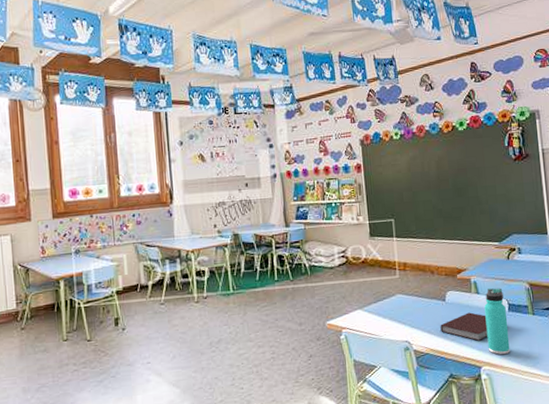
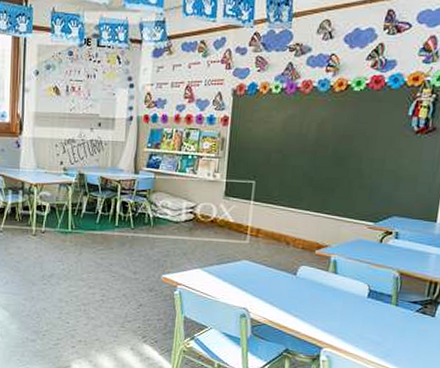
notebook: present [440,312,488,341] -> none [284,291,340,322]
thermos bottle: present [484,288,510,355] -> none [334,270,366,341]

